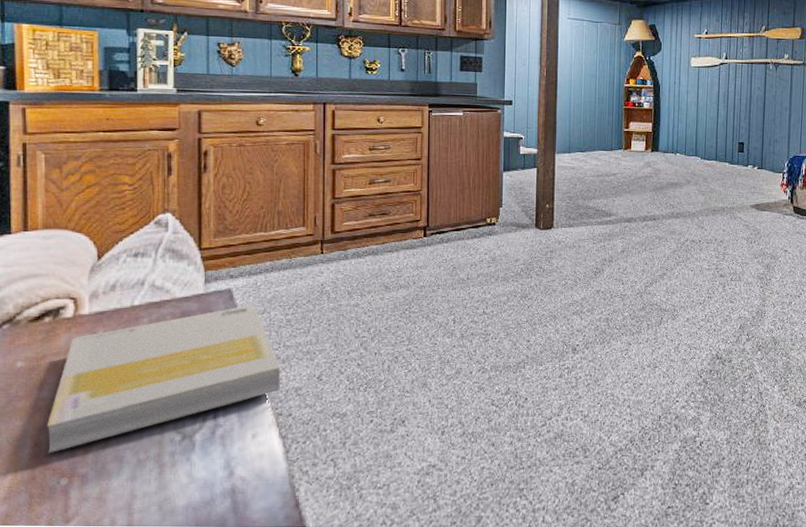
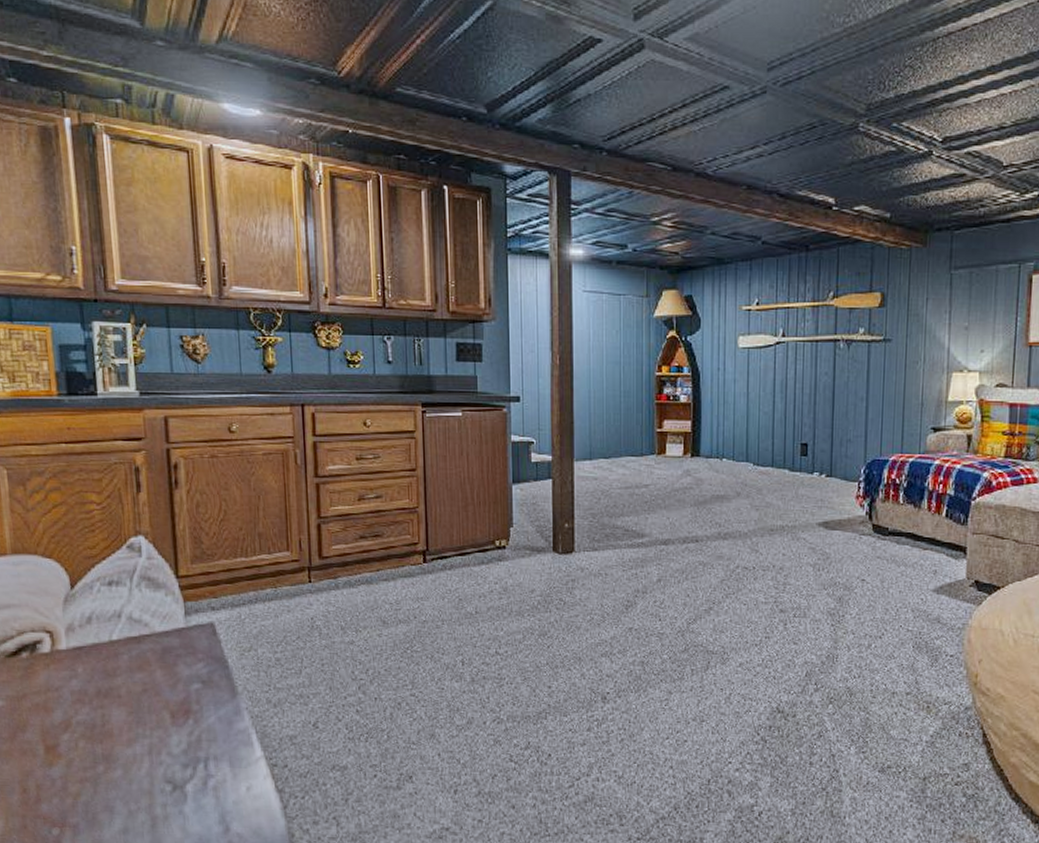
book: present [46,304,281,454] -> none [33,640,274,801]

